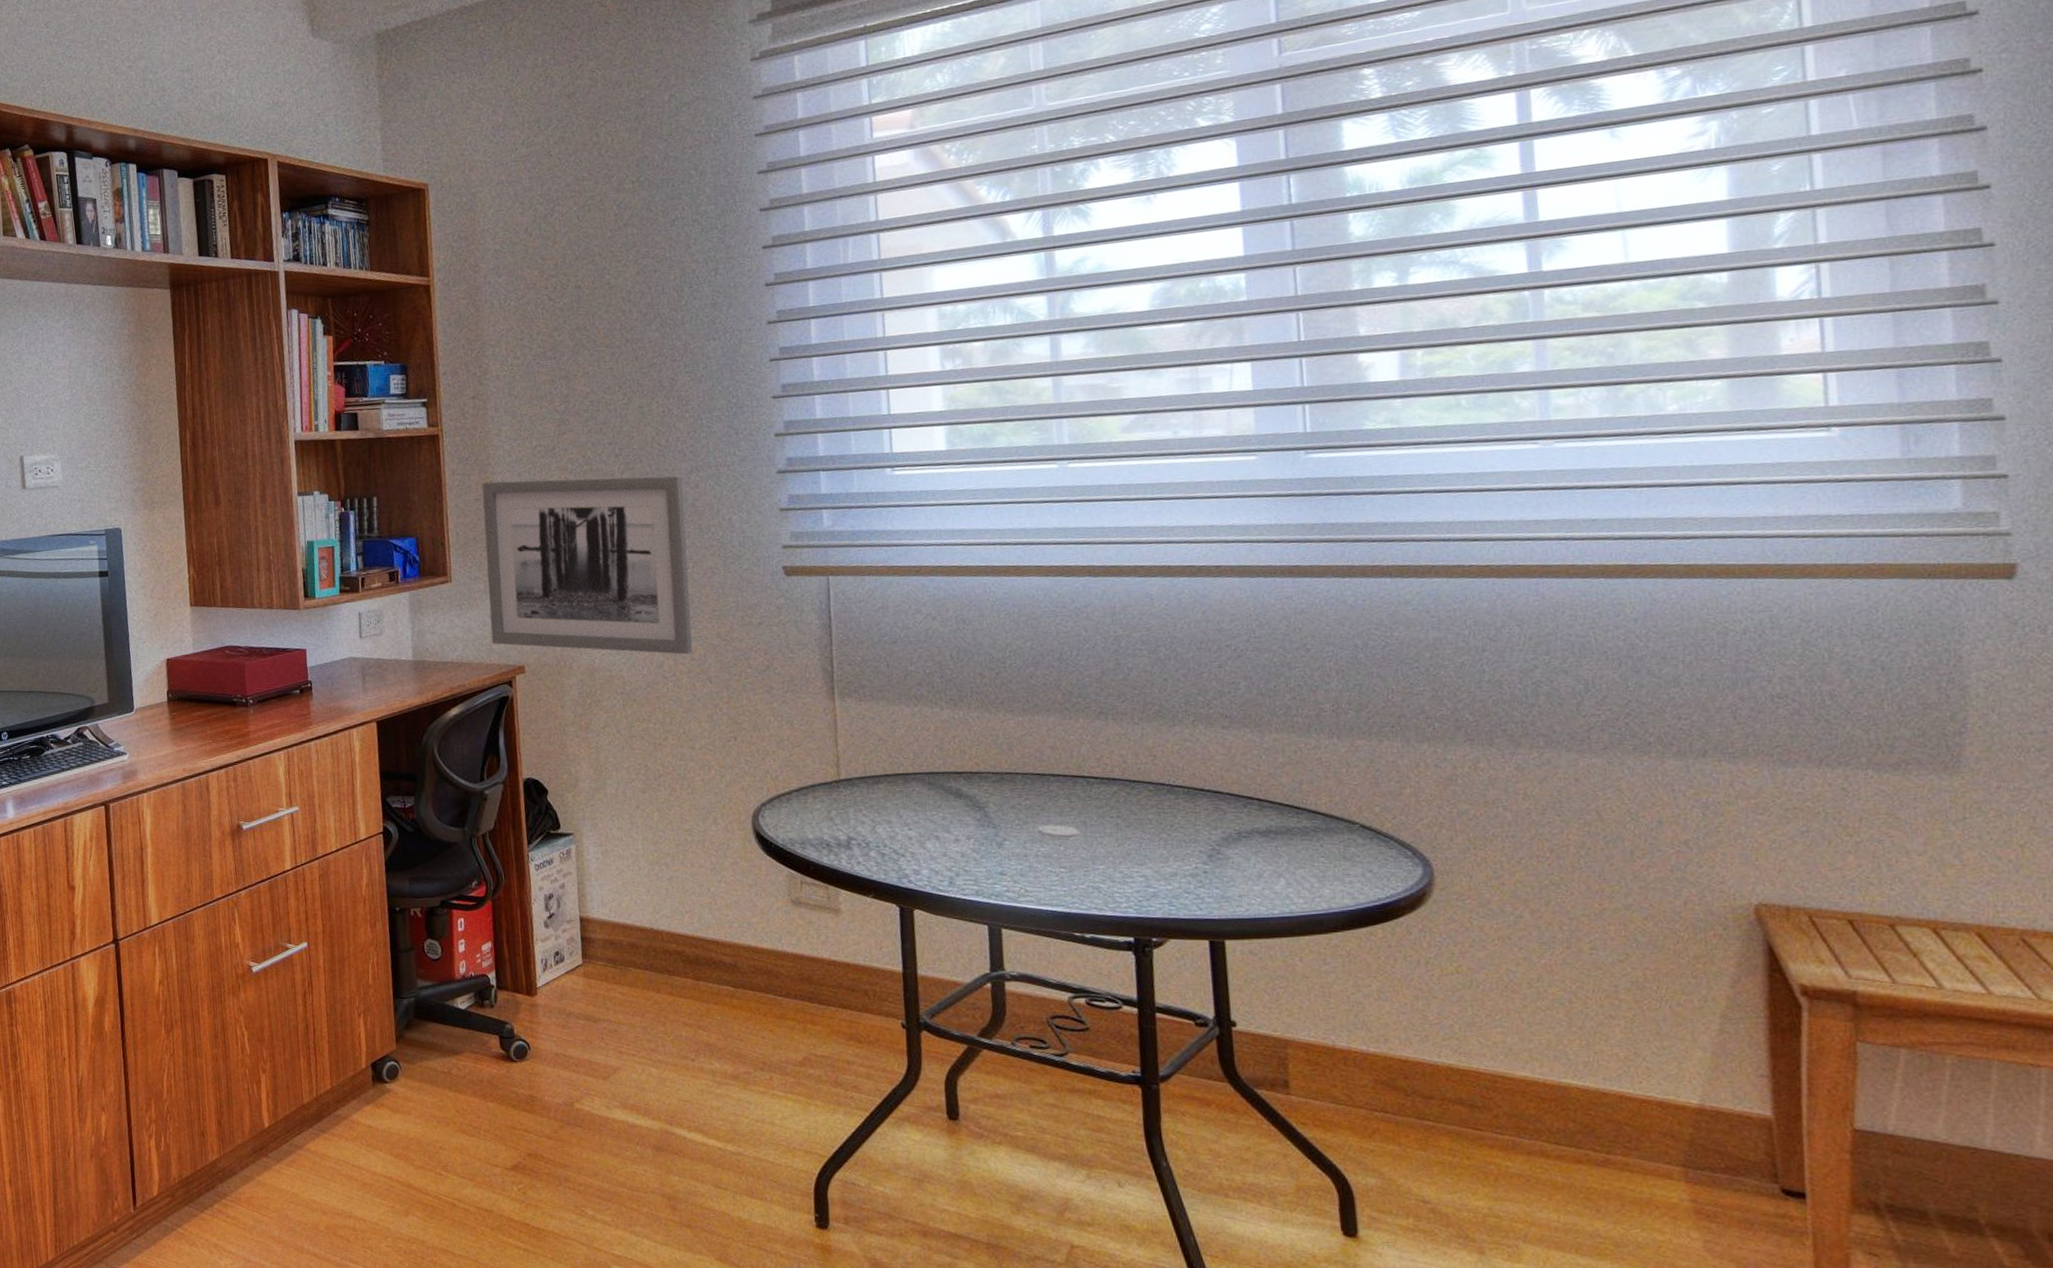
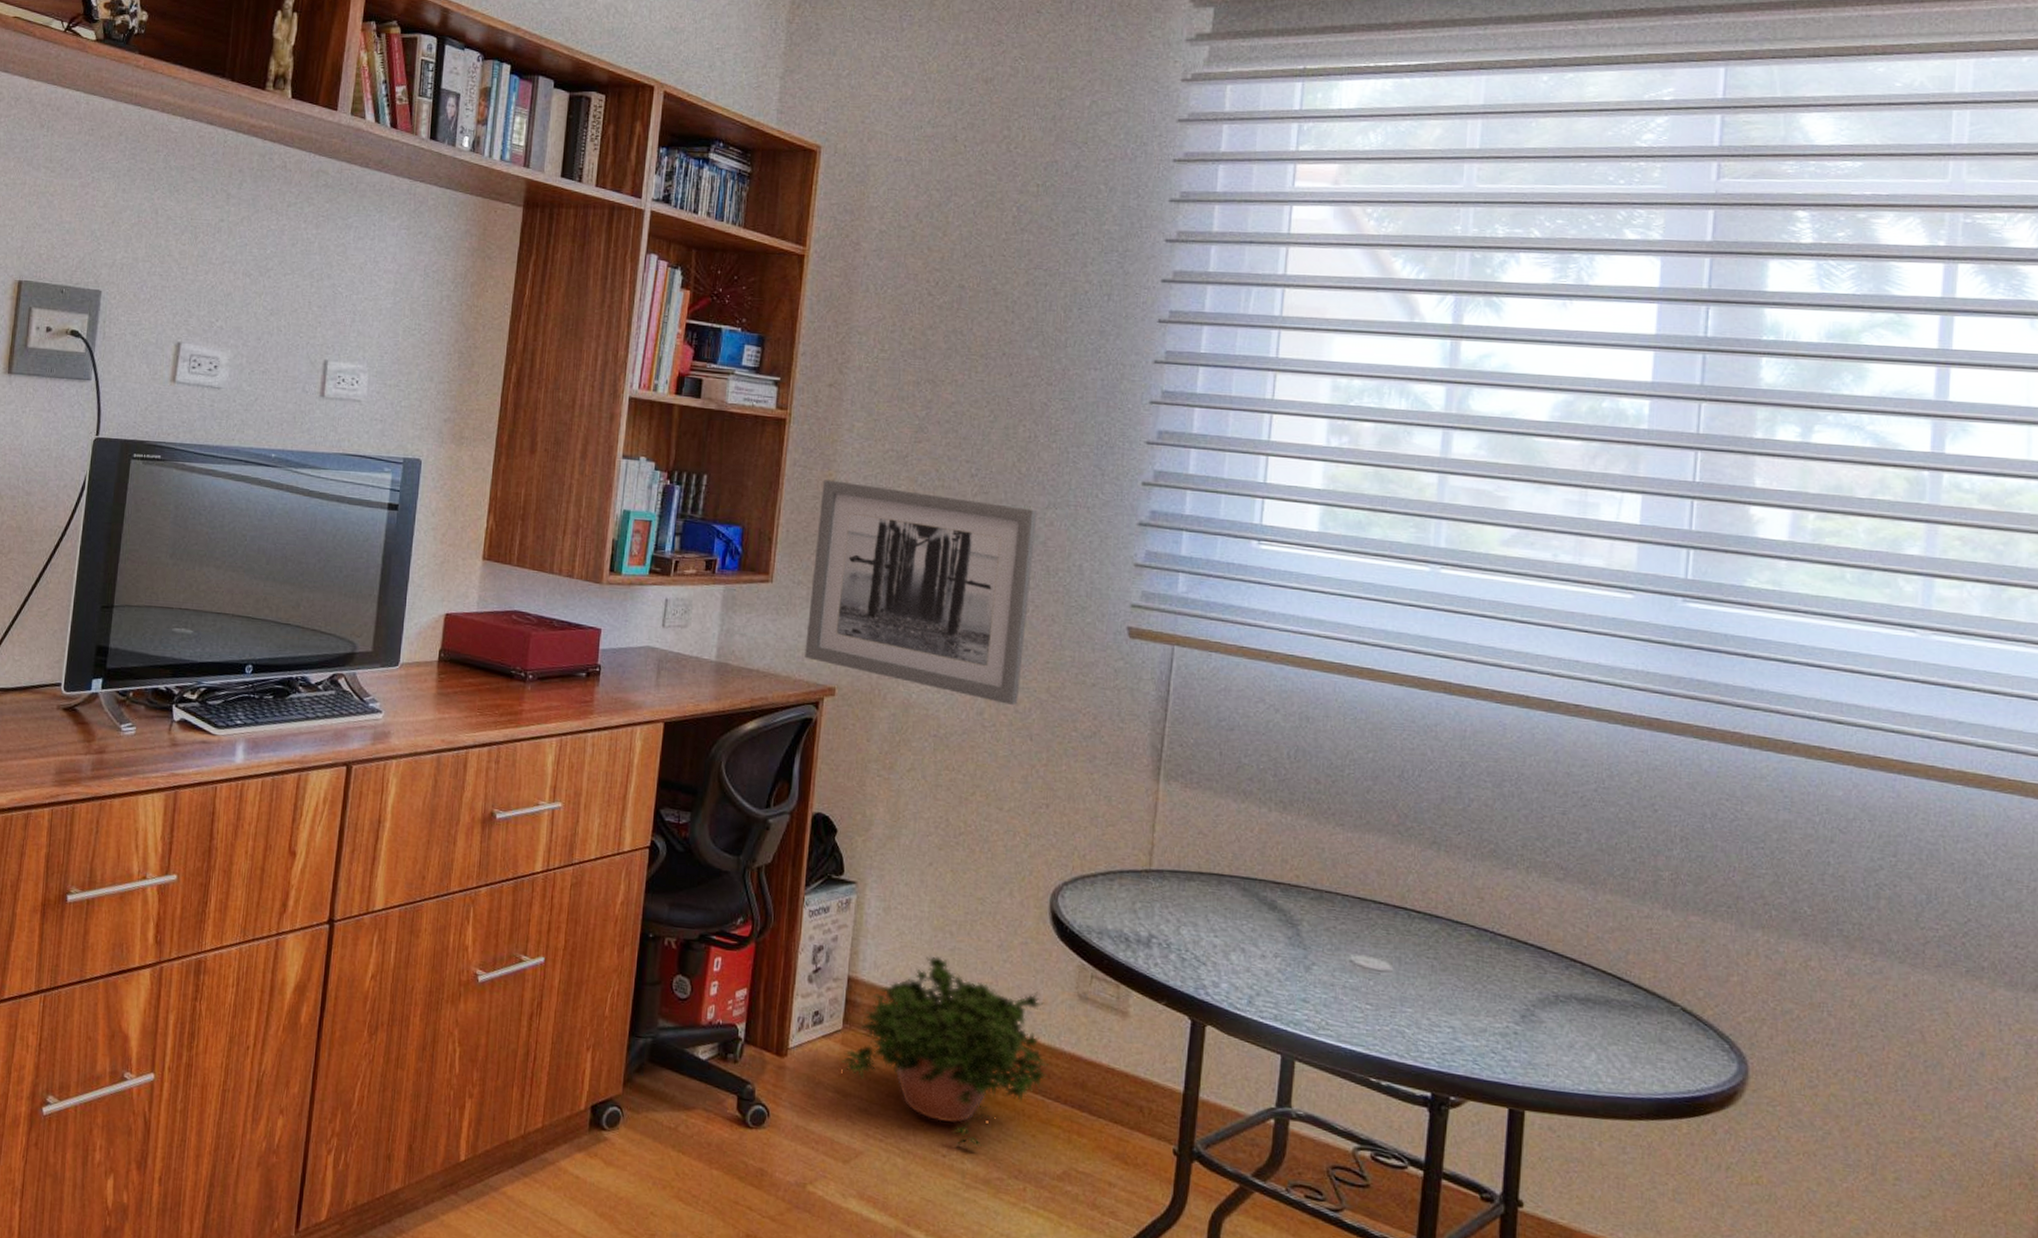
potted plant: none [587,887,776,1051] -> present [842,955,1049,1148]

